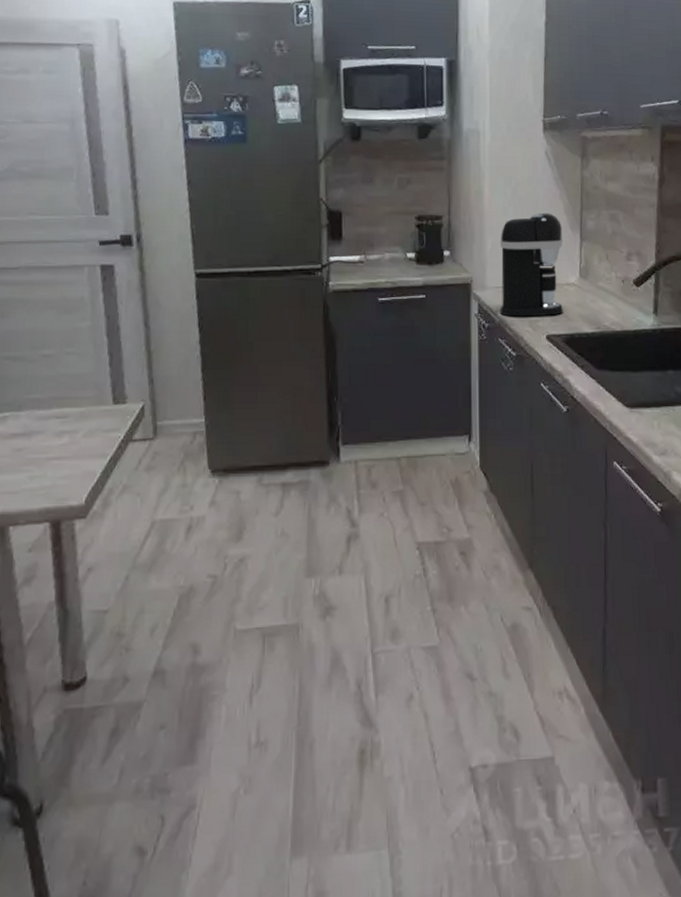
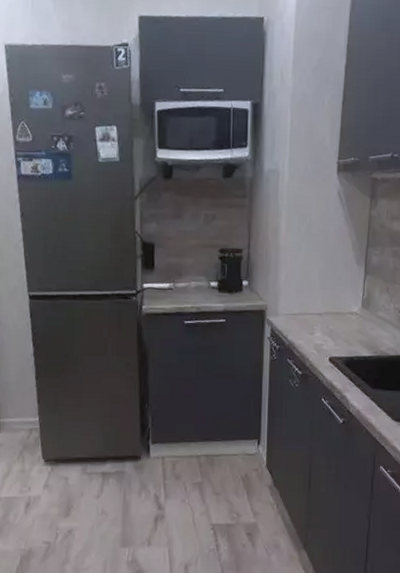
coffee maker: present [500,212,563,317] -> none [289,248,349,341]

